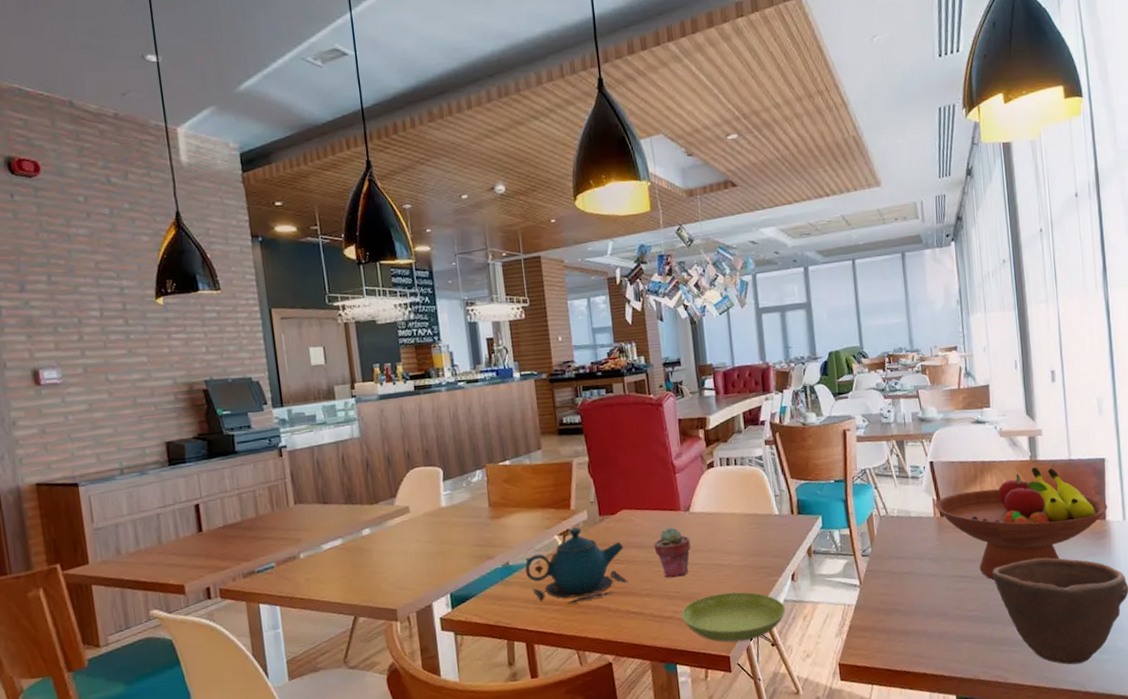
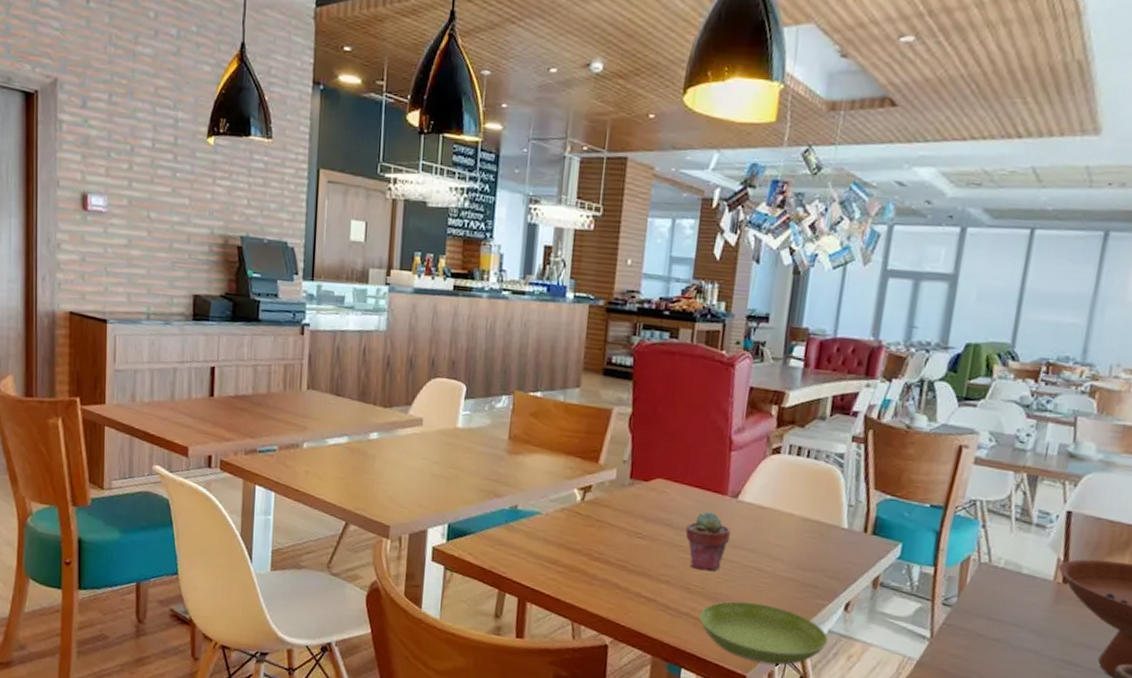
teapot: present [525,527,628,604] -> none [533,485,650,571]

